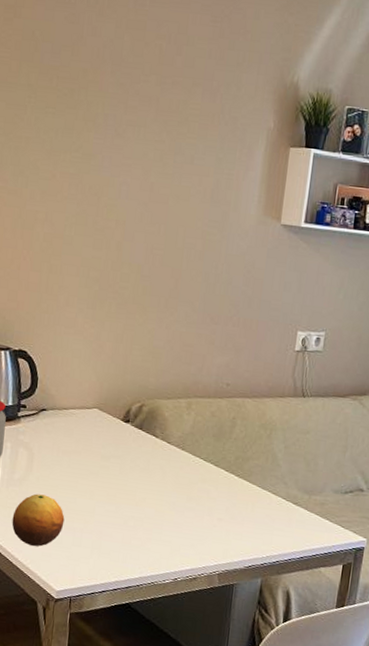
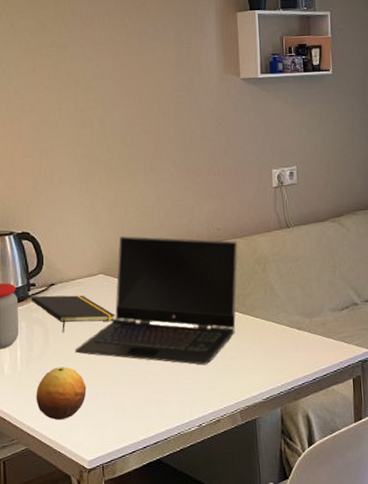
notepad: none [19,418,105,461] -> present [30,295,116,333]
laptop computer: none [57,373,246,521] -> present [74,236,238,365]

